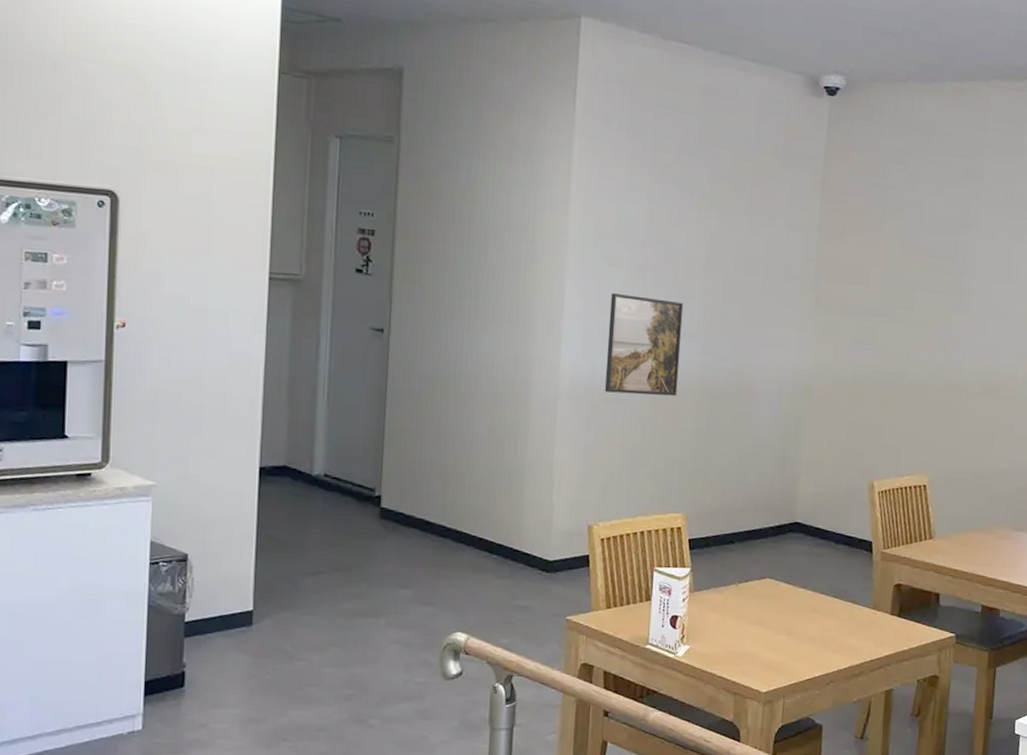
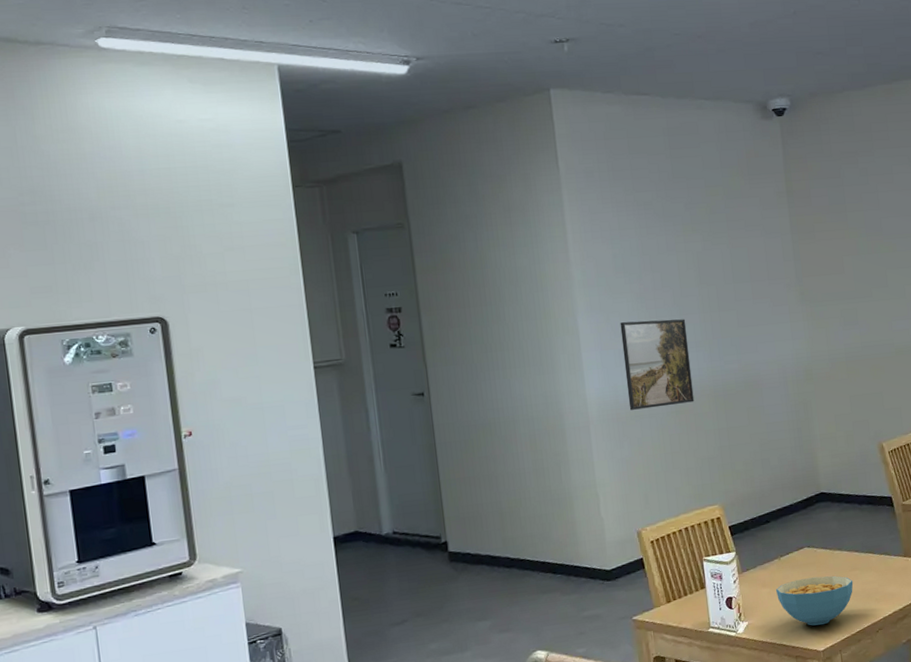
cereal bowl: none [726,611,812,664] -> present [775,575,853,626]

